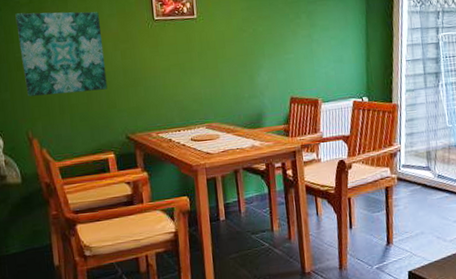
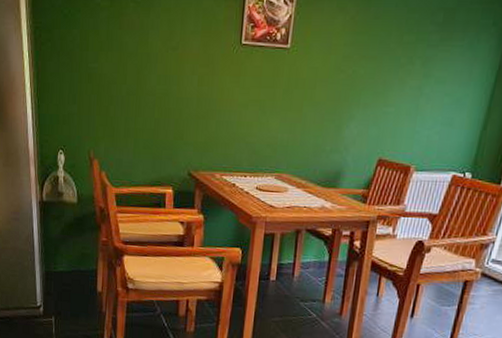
wall art: present [15,11,108,97] -> none [93,17,182,117]

